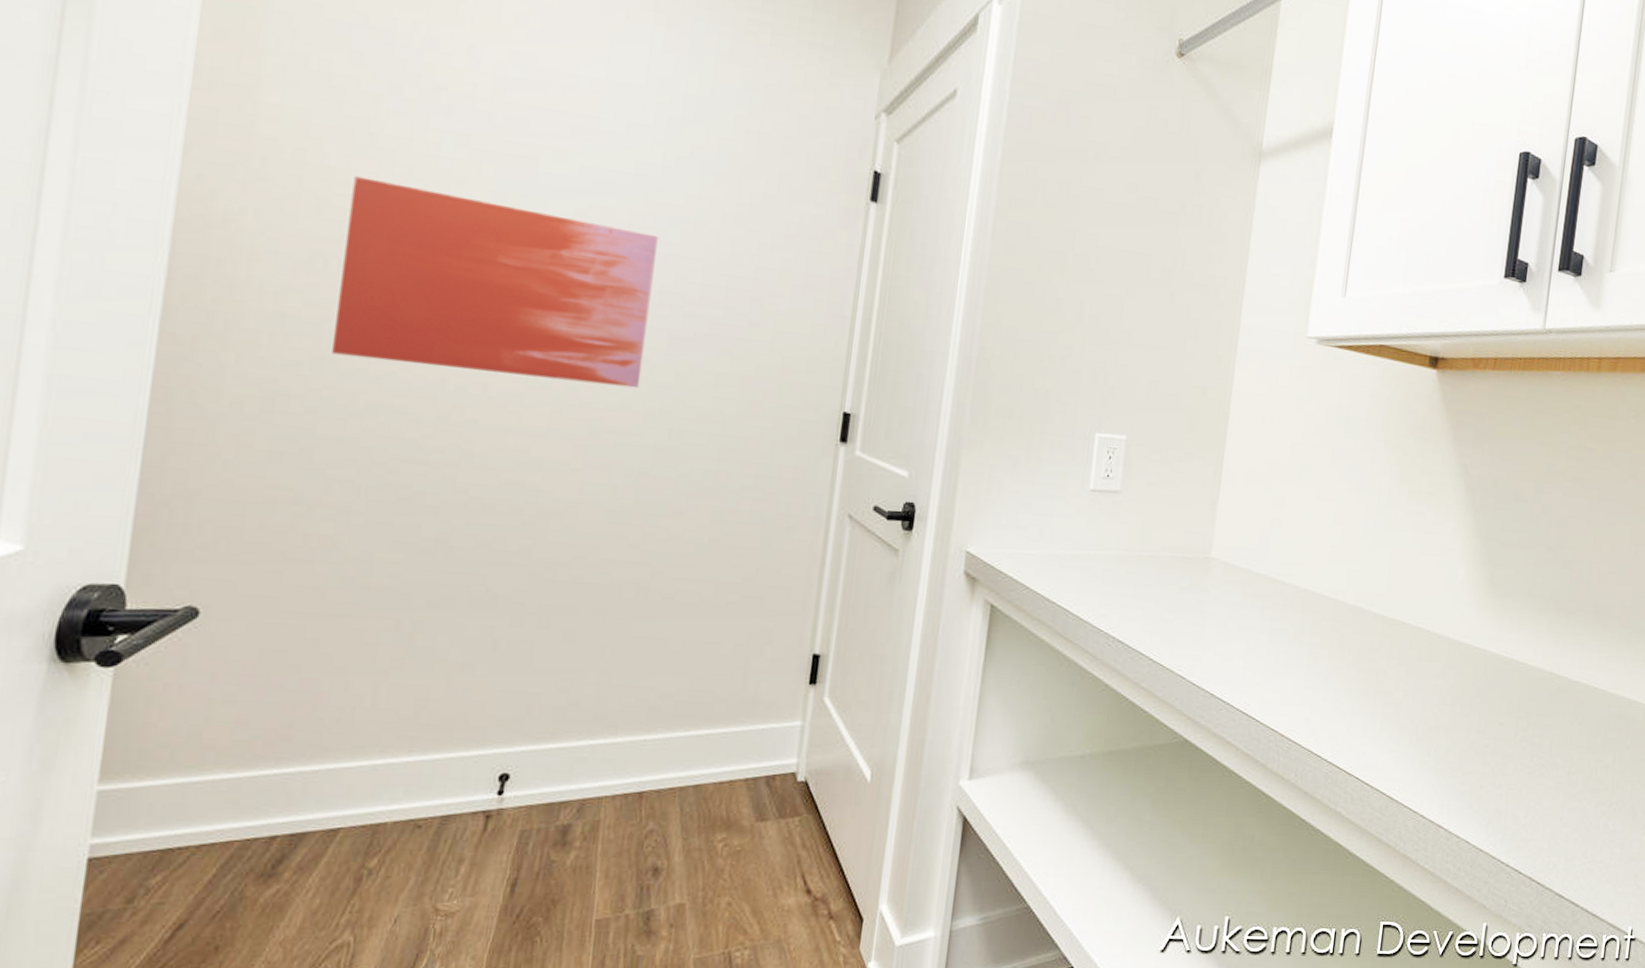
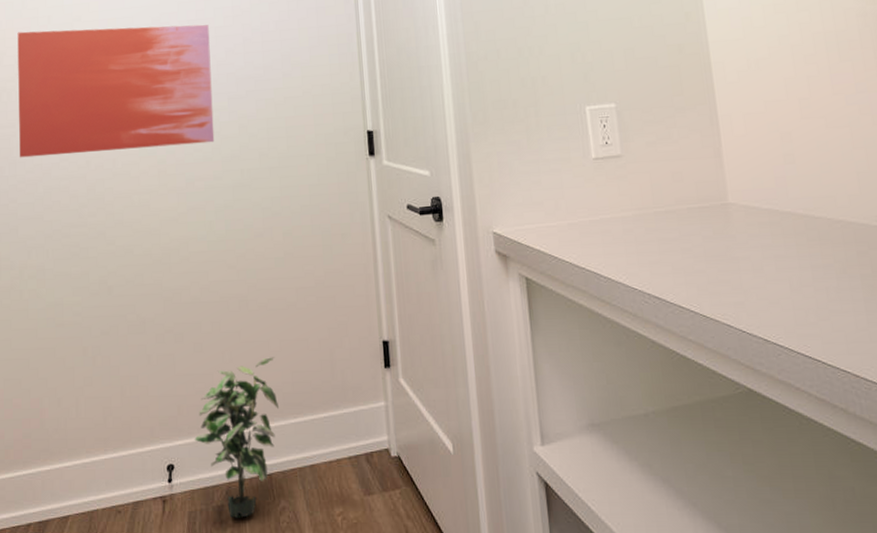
potted plant: none [544,658,674,840] -> present [194,357,279,518]

